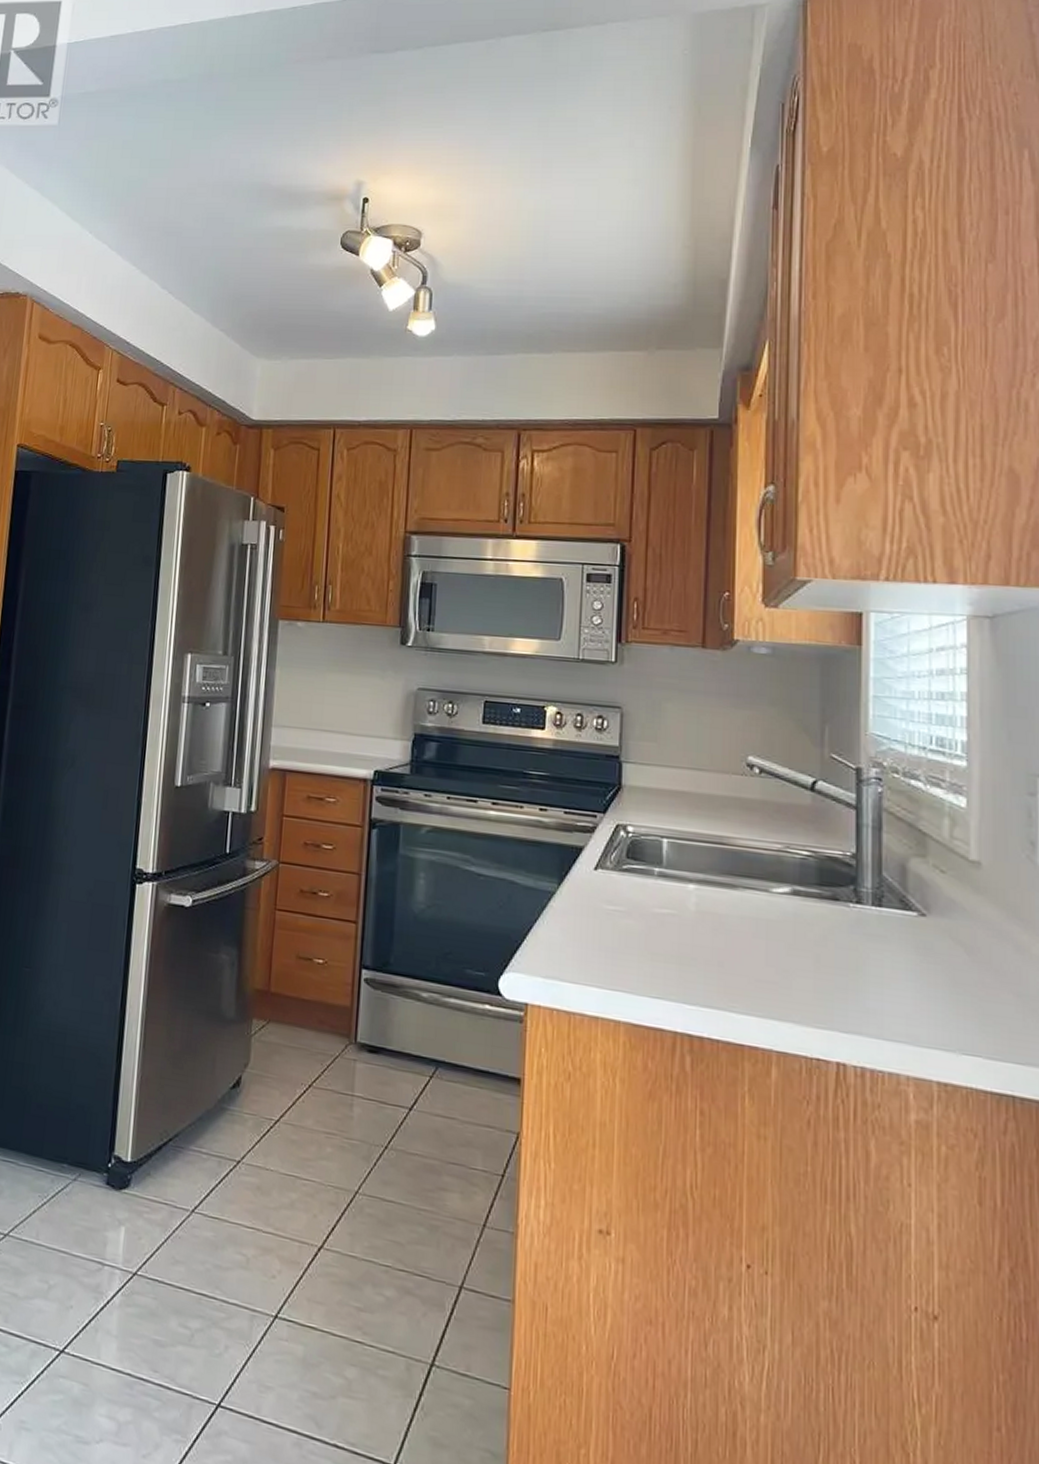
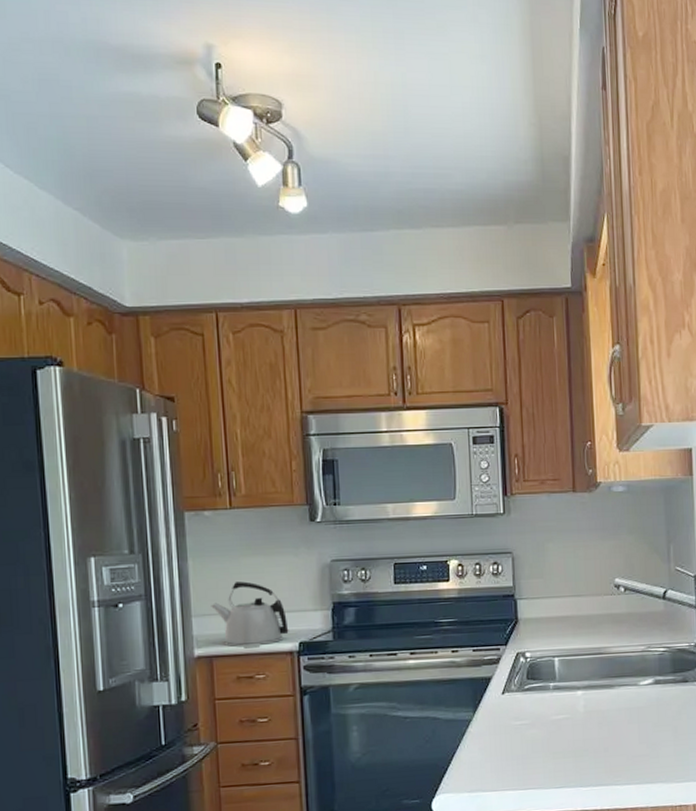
kettle: none [291,697,366,769] -> present [211,581,289,649]

